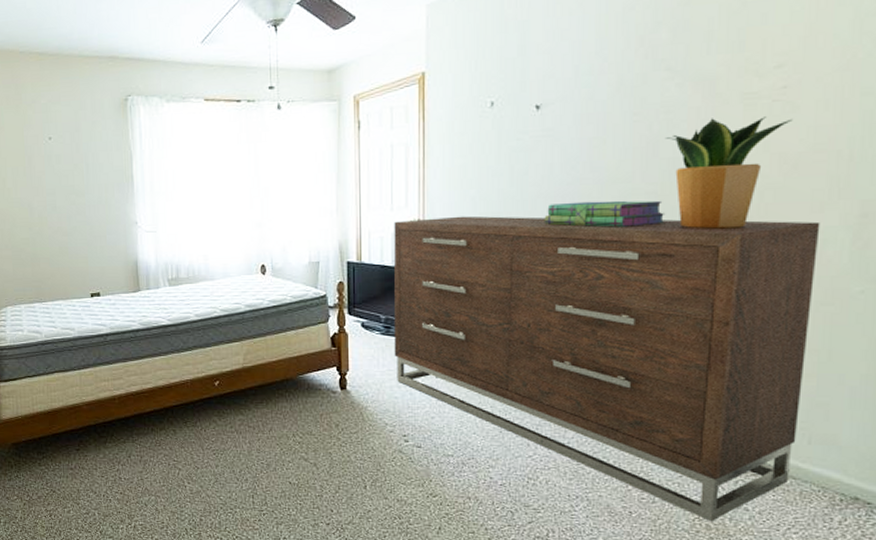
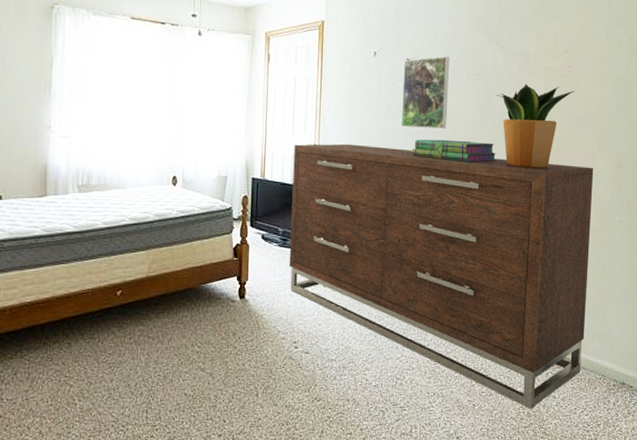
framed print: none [528,96,596,190] -> present [401,56,449,129]

